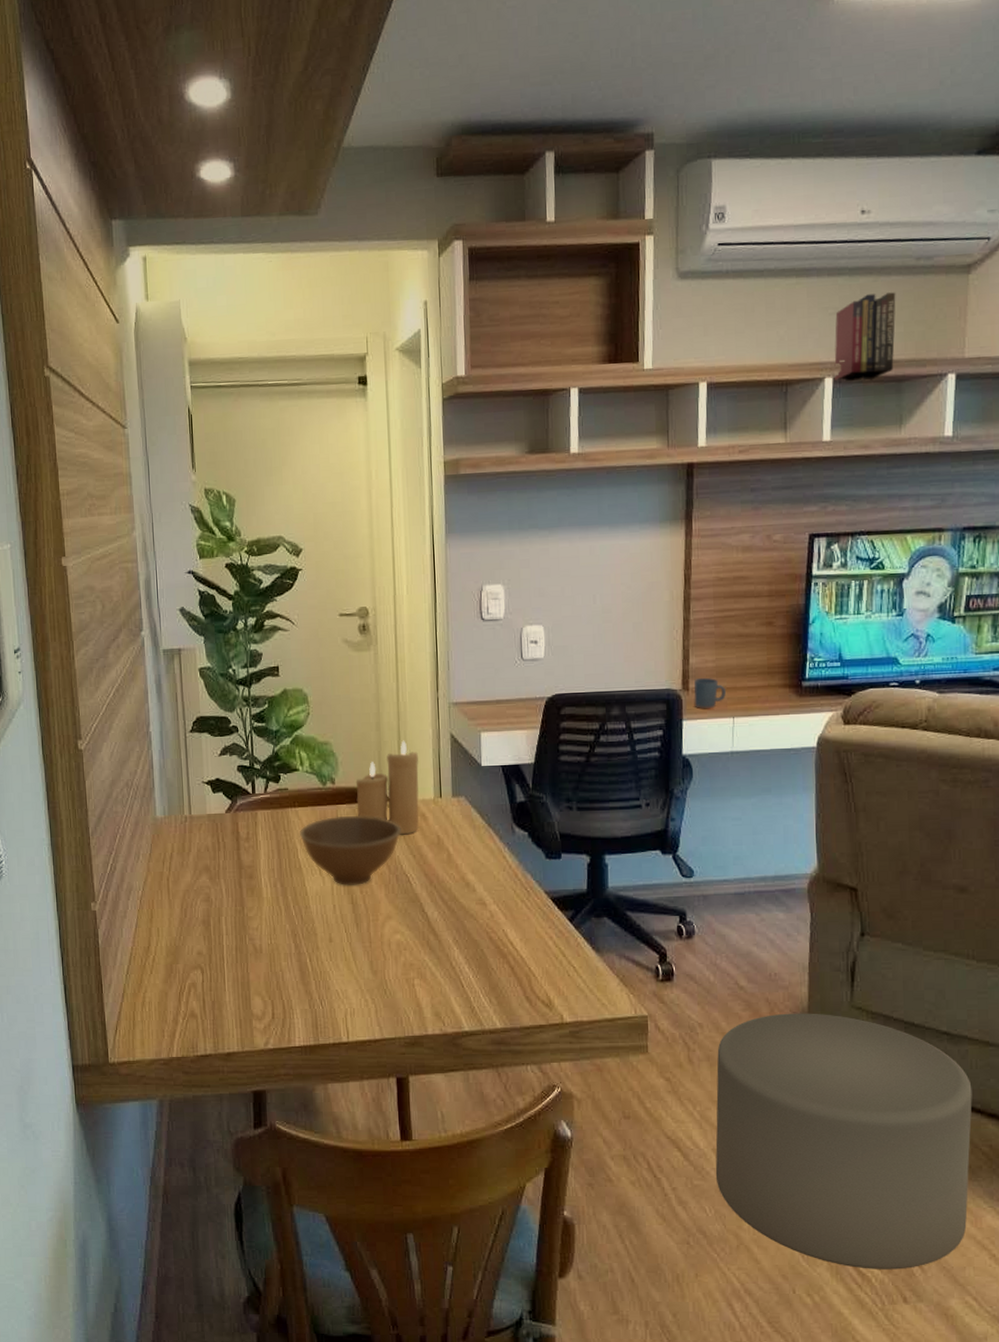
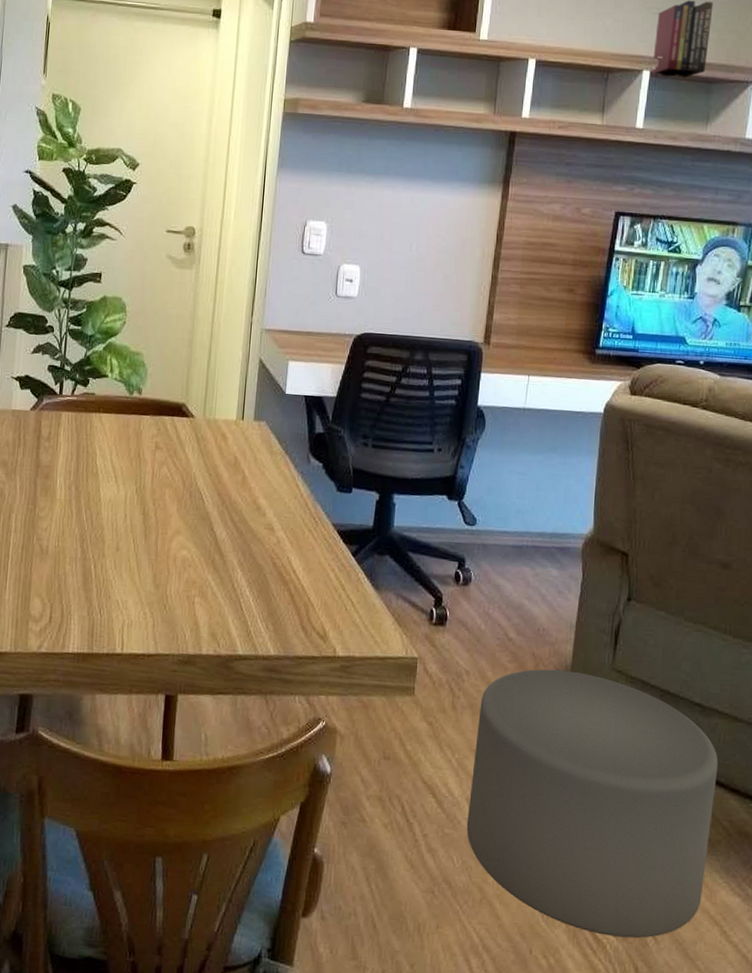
bowl: present [299,816,401,886] -> none [99,426,200,497]
candle: present [355,740,419,834] -> none [159,359,226,452]
mug: present [694,677,726,709] -> none [493,334,524,365]

